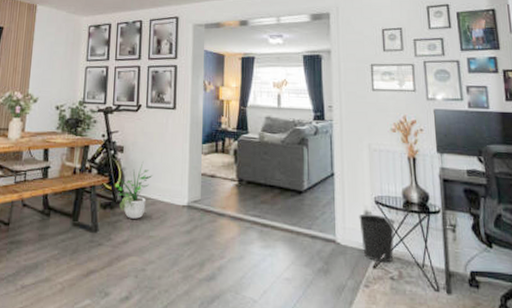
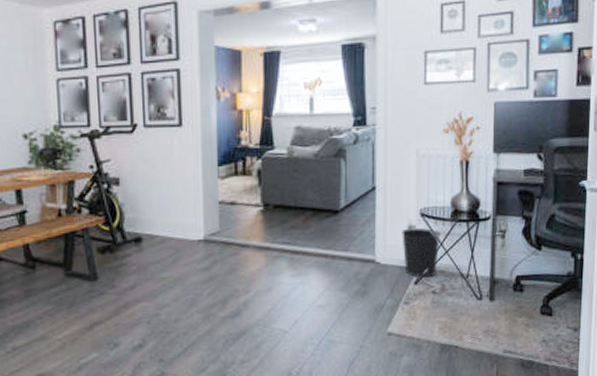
potted plant: present [114,162,153,219] -> none [112,194,160,261]

